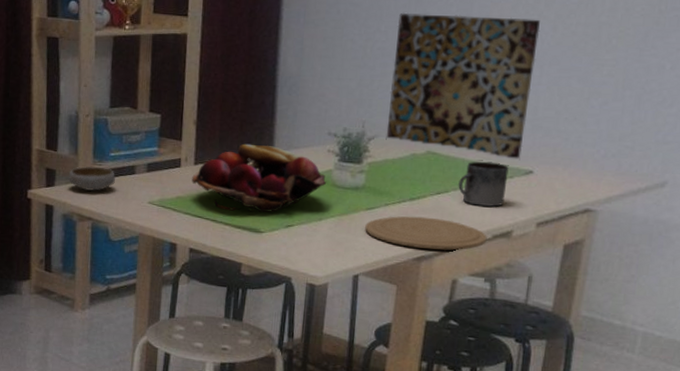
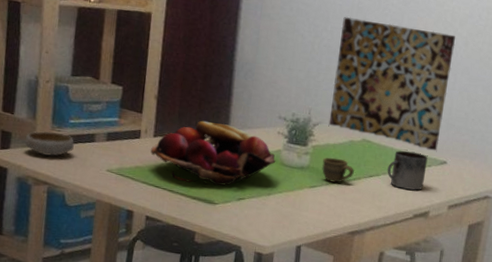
plate: present [365,216,487,251] -> none [308,194,409,227]
cup: none [380,174,419,203] -> present [322,157,355,183]

